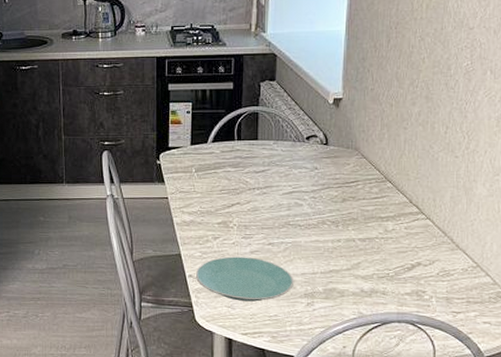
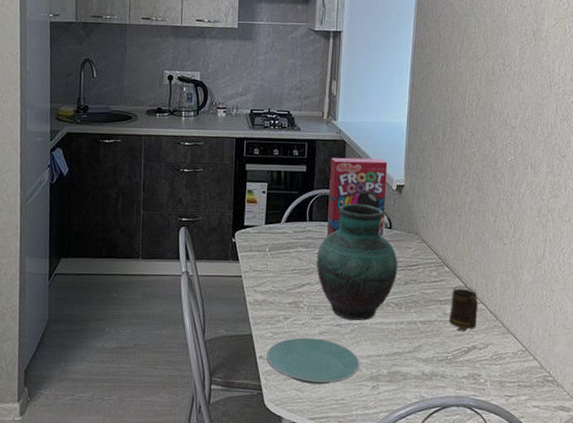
vase: none [247,120,335,239] -> present [317,203,398,321]
cereal box: none [257,71,324,155] -> present [327,157,388,238]
mug: none [390,202,424,249] -> present [448,286,478,332]

